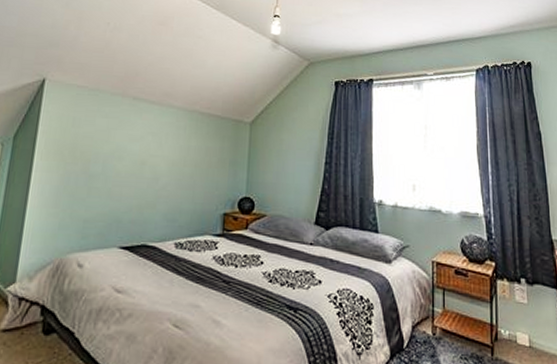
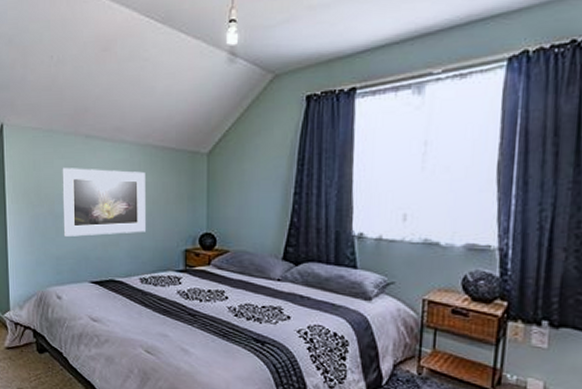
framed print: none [95,127,190,198] -> present [62,168,145,237]

